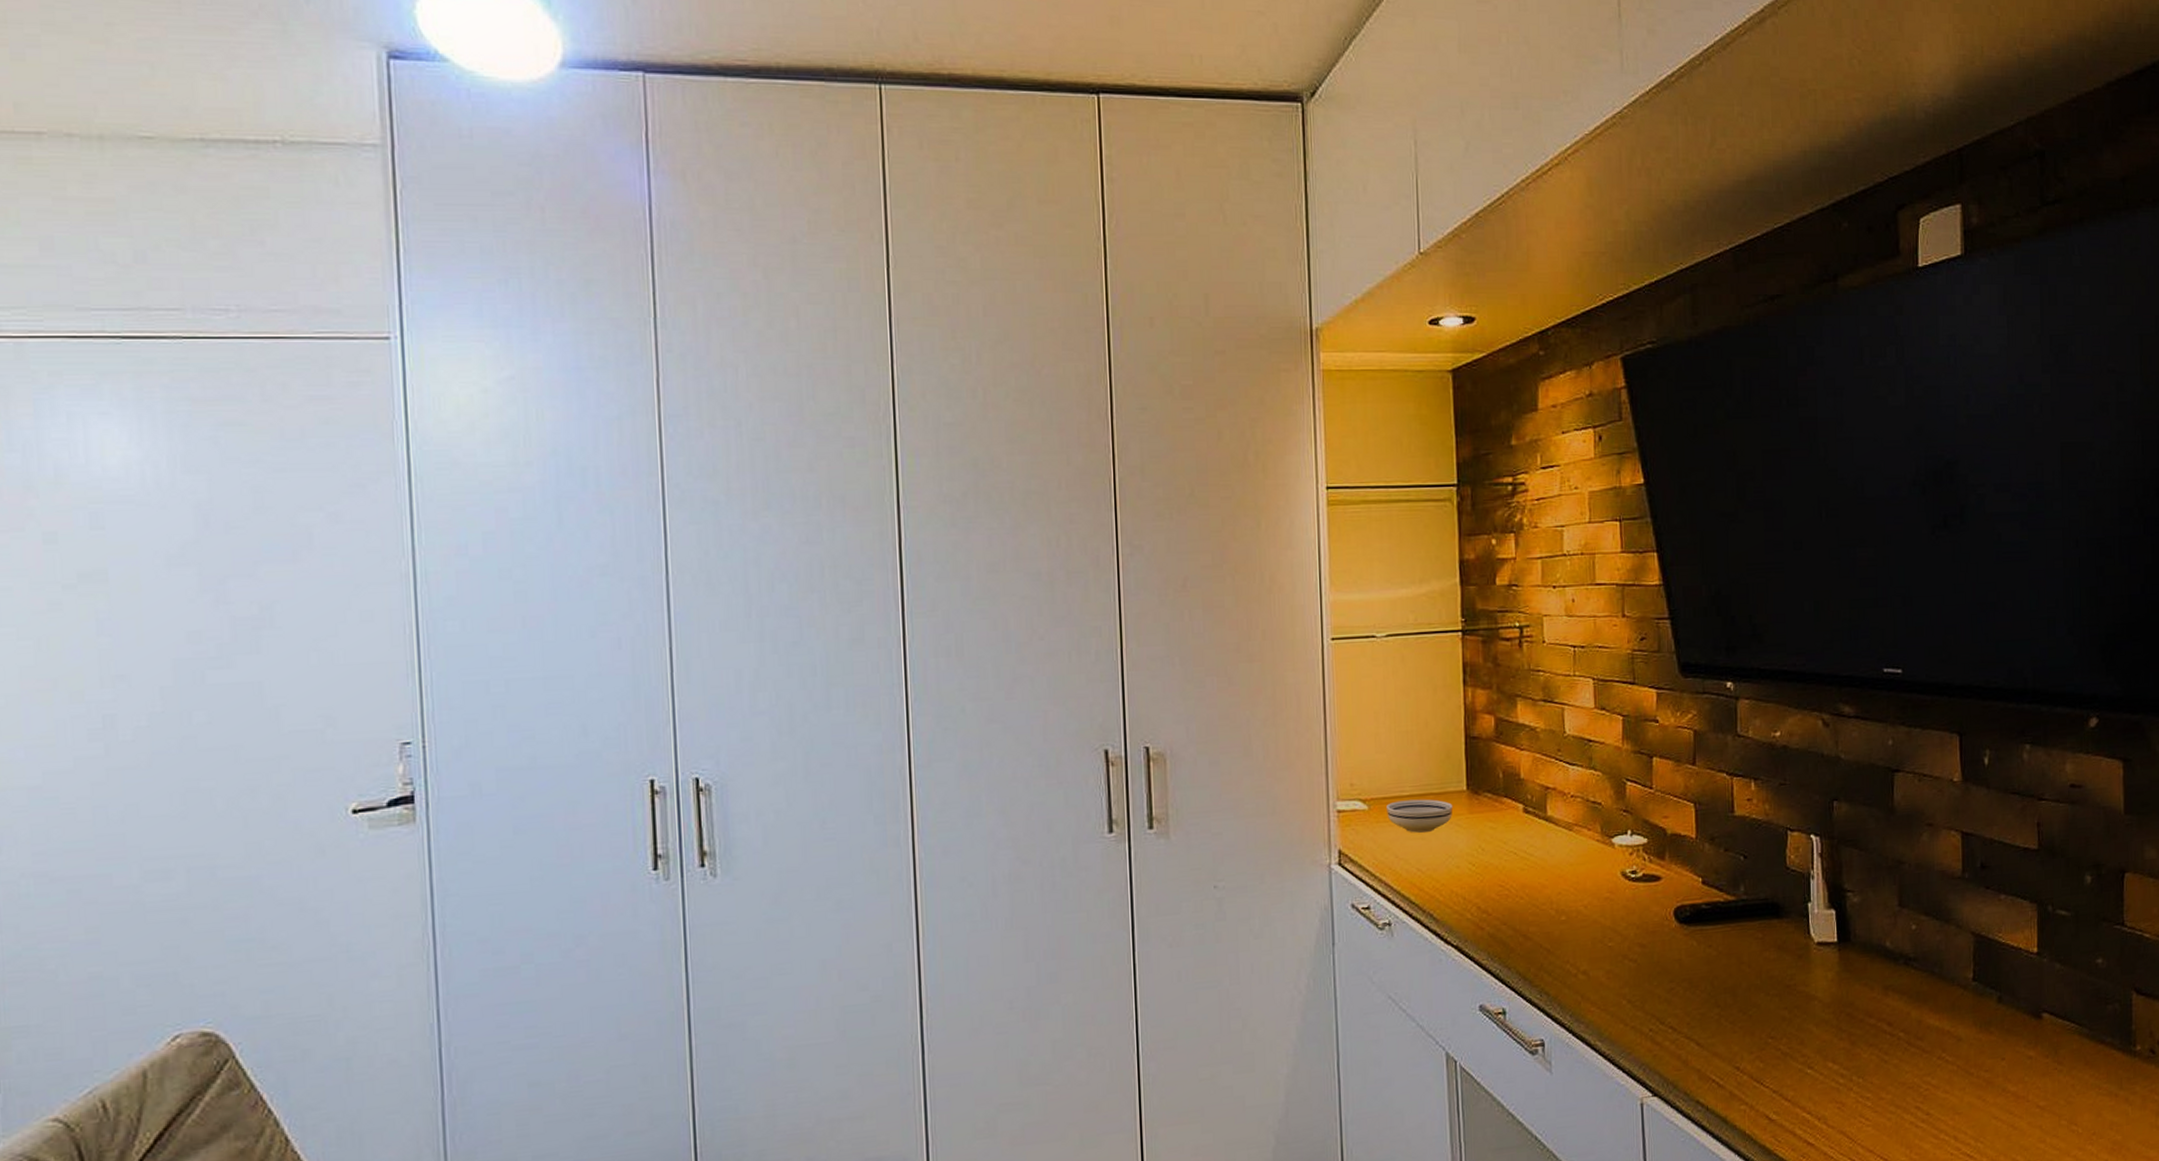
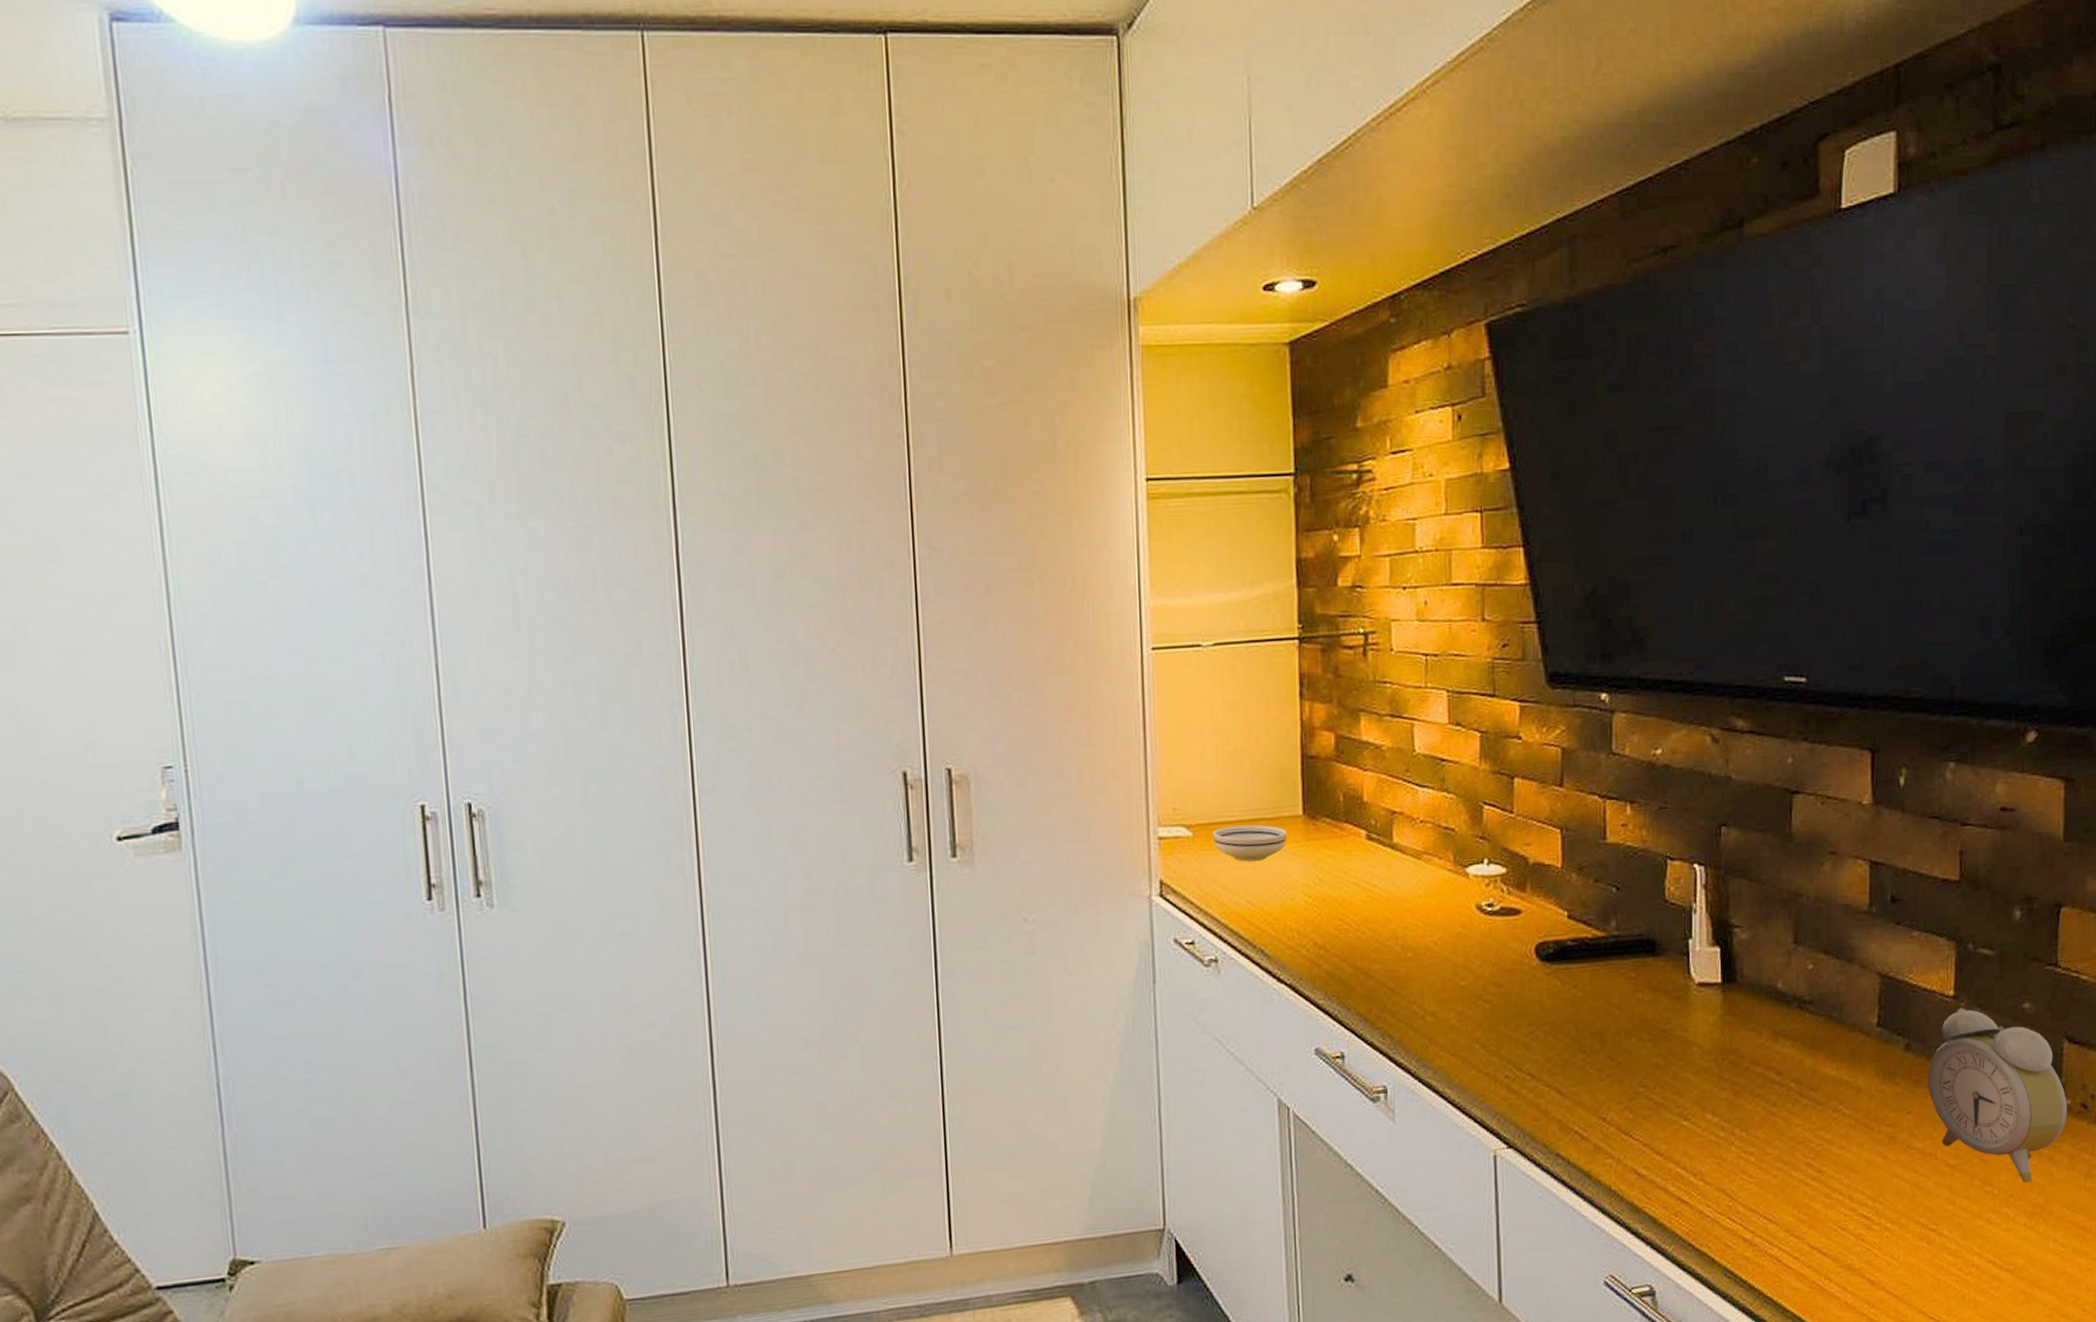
alarm clock: none [2018,963,2138,1122] -> present [1927,1007,2067,1183]

